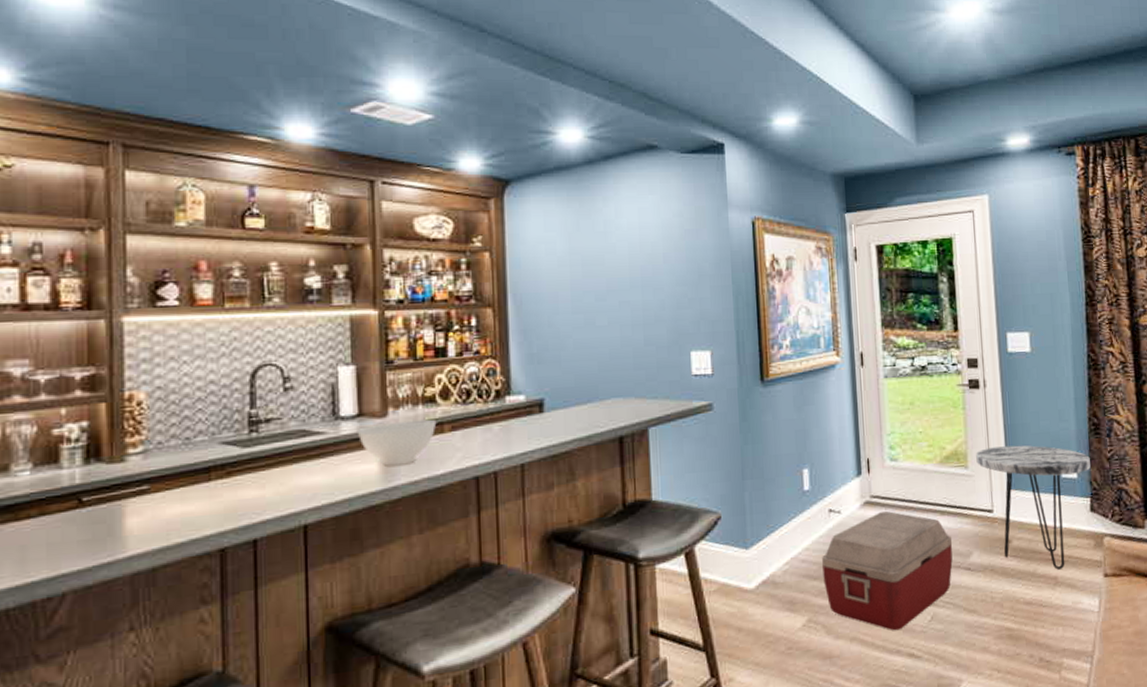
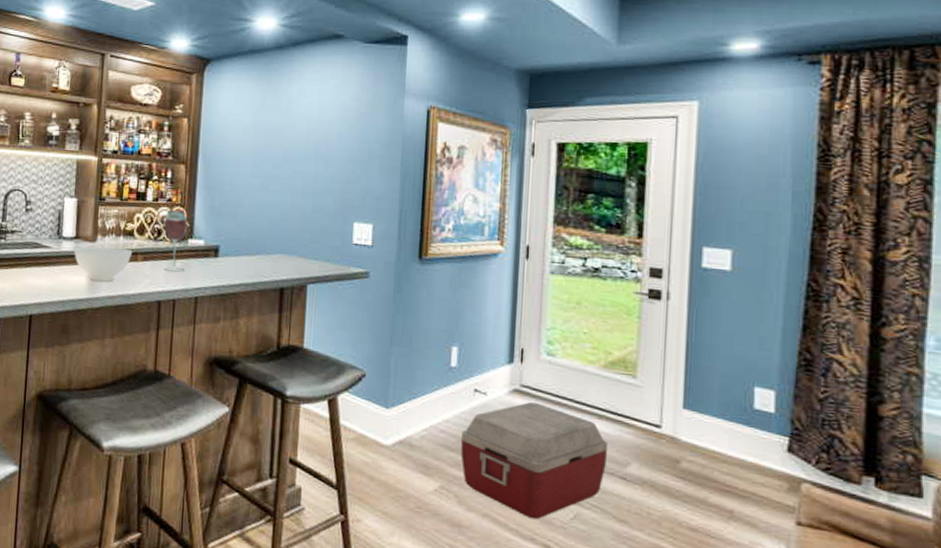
wineglass: none [473,362,504,440] -> present [164,209,187,273]
side table: present [976,445,1091,570] -> none [647,361,795,504]

